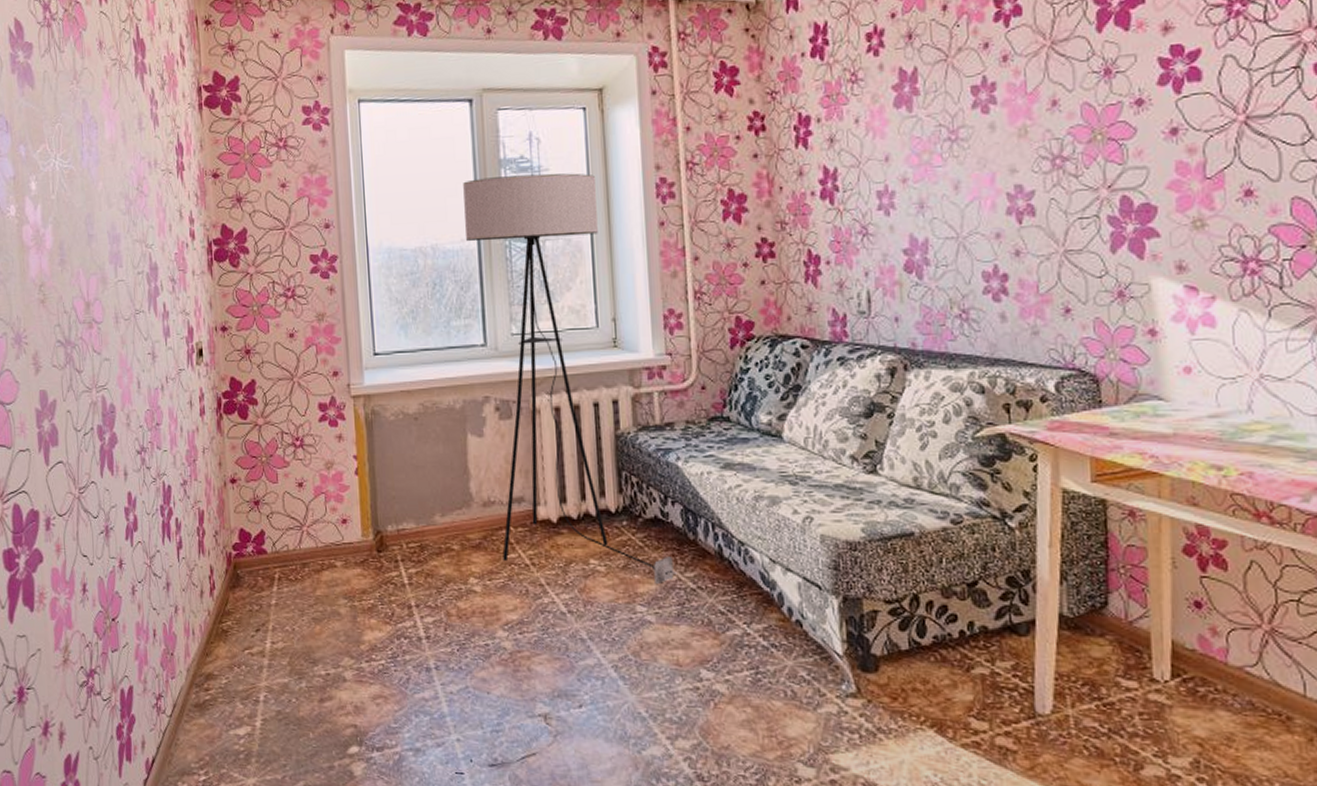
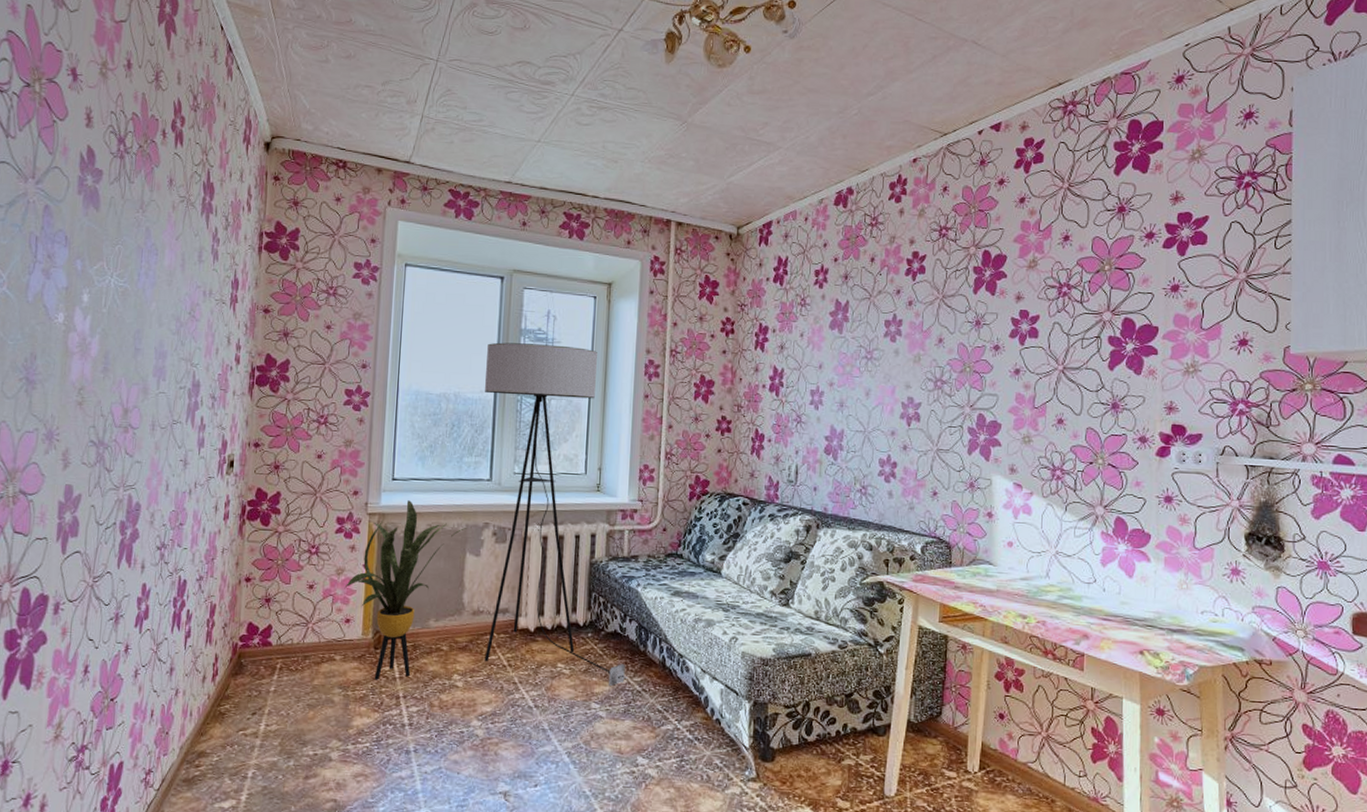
house plant: none [336,377,466,588] -> present [344,500,468,680]

